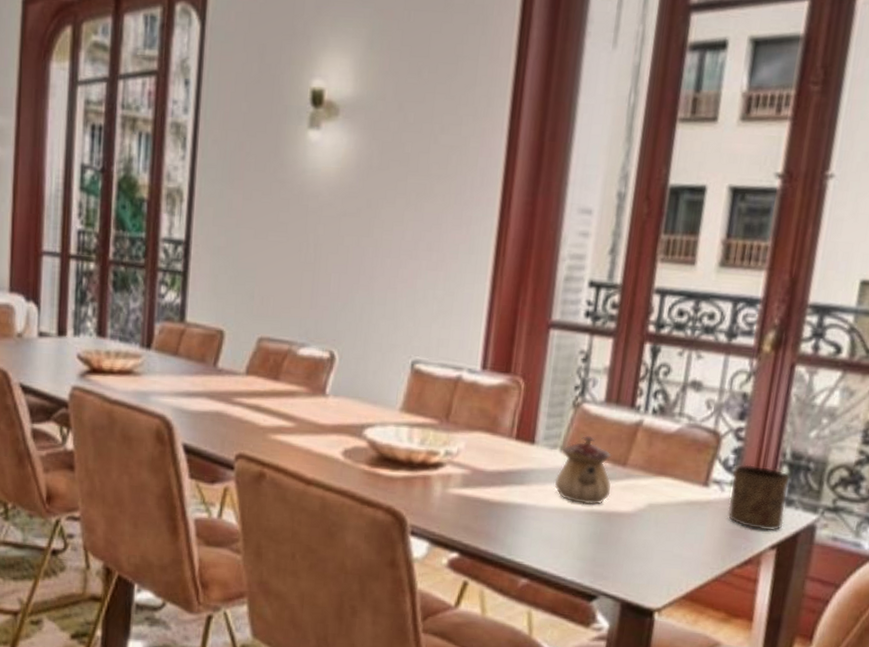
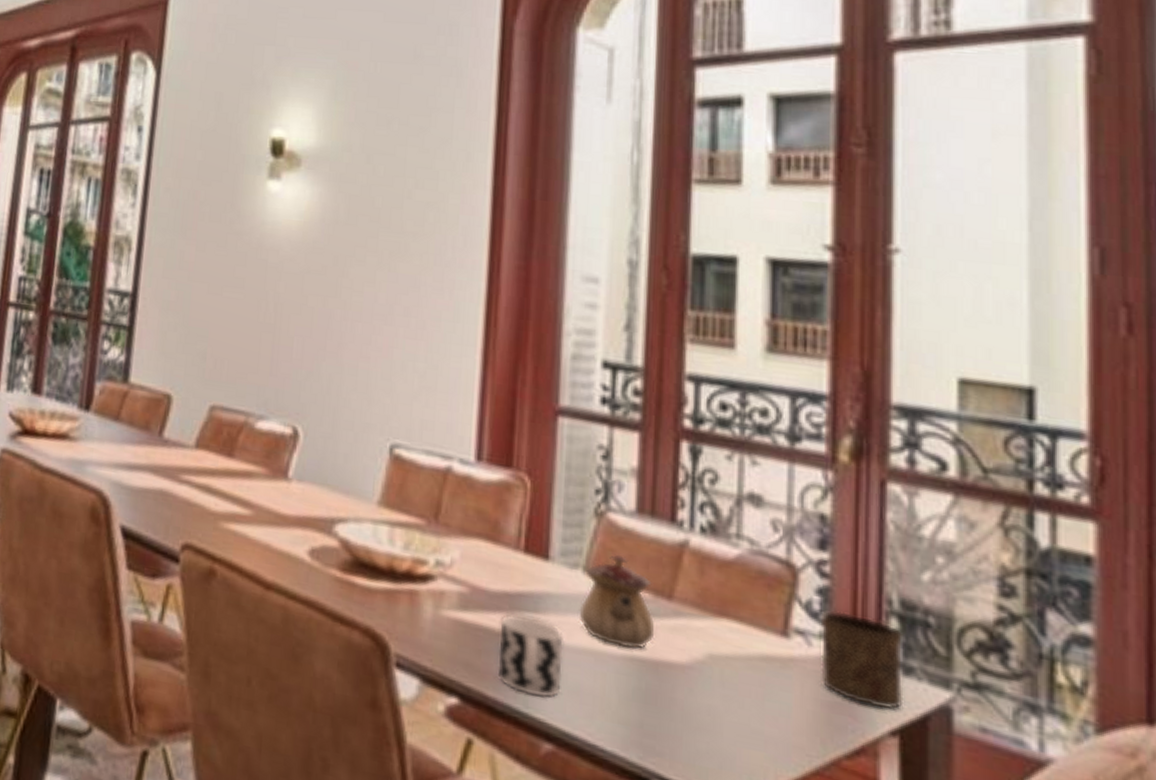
cup: none [489,487,542,547] -> present [497,614,563,698]

